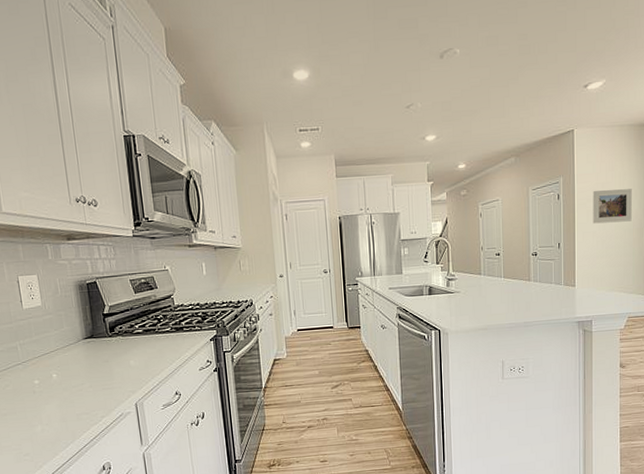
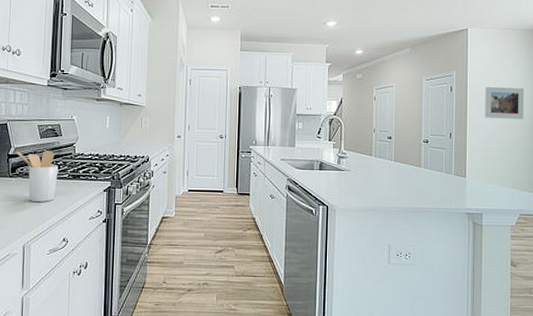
utensil holder: none [112,305,161,359] -> present [16,151,59,202]

